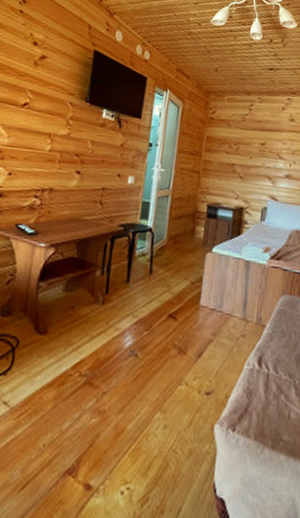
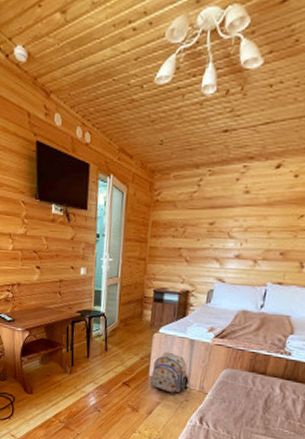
backpack: none [202,275,245,327] -> present [151,352,189,393]

